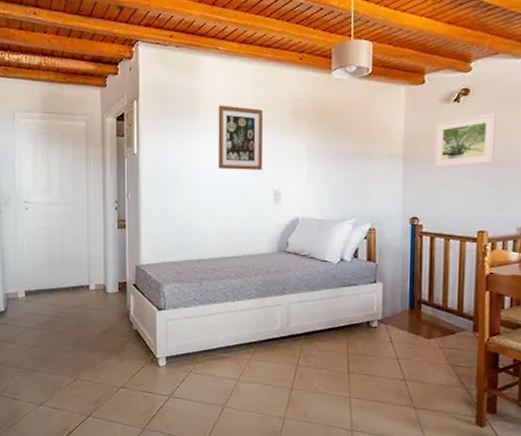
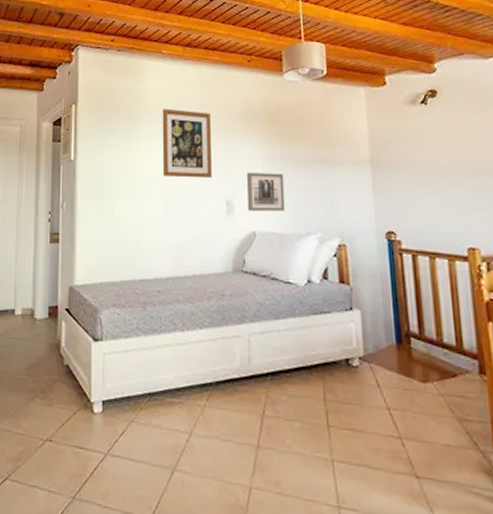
wall art: none [292,165,326,200] -> present [246,173,286,211]
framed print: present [435,113,496,168] -> none [404,115,476,176]

